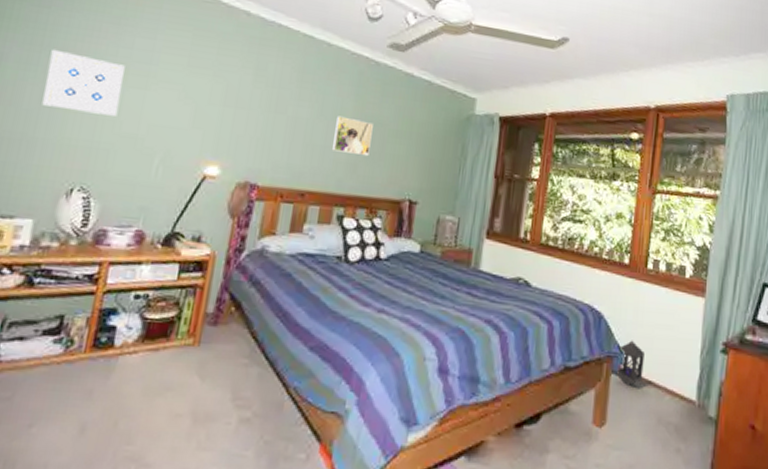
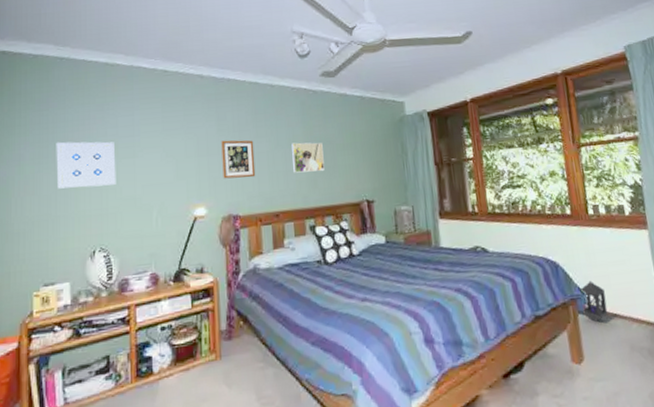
picture frame: none [248,94,294,145] -> present [221,140,256,179]

